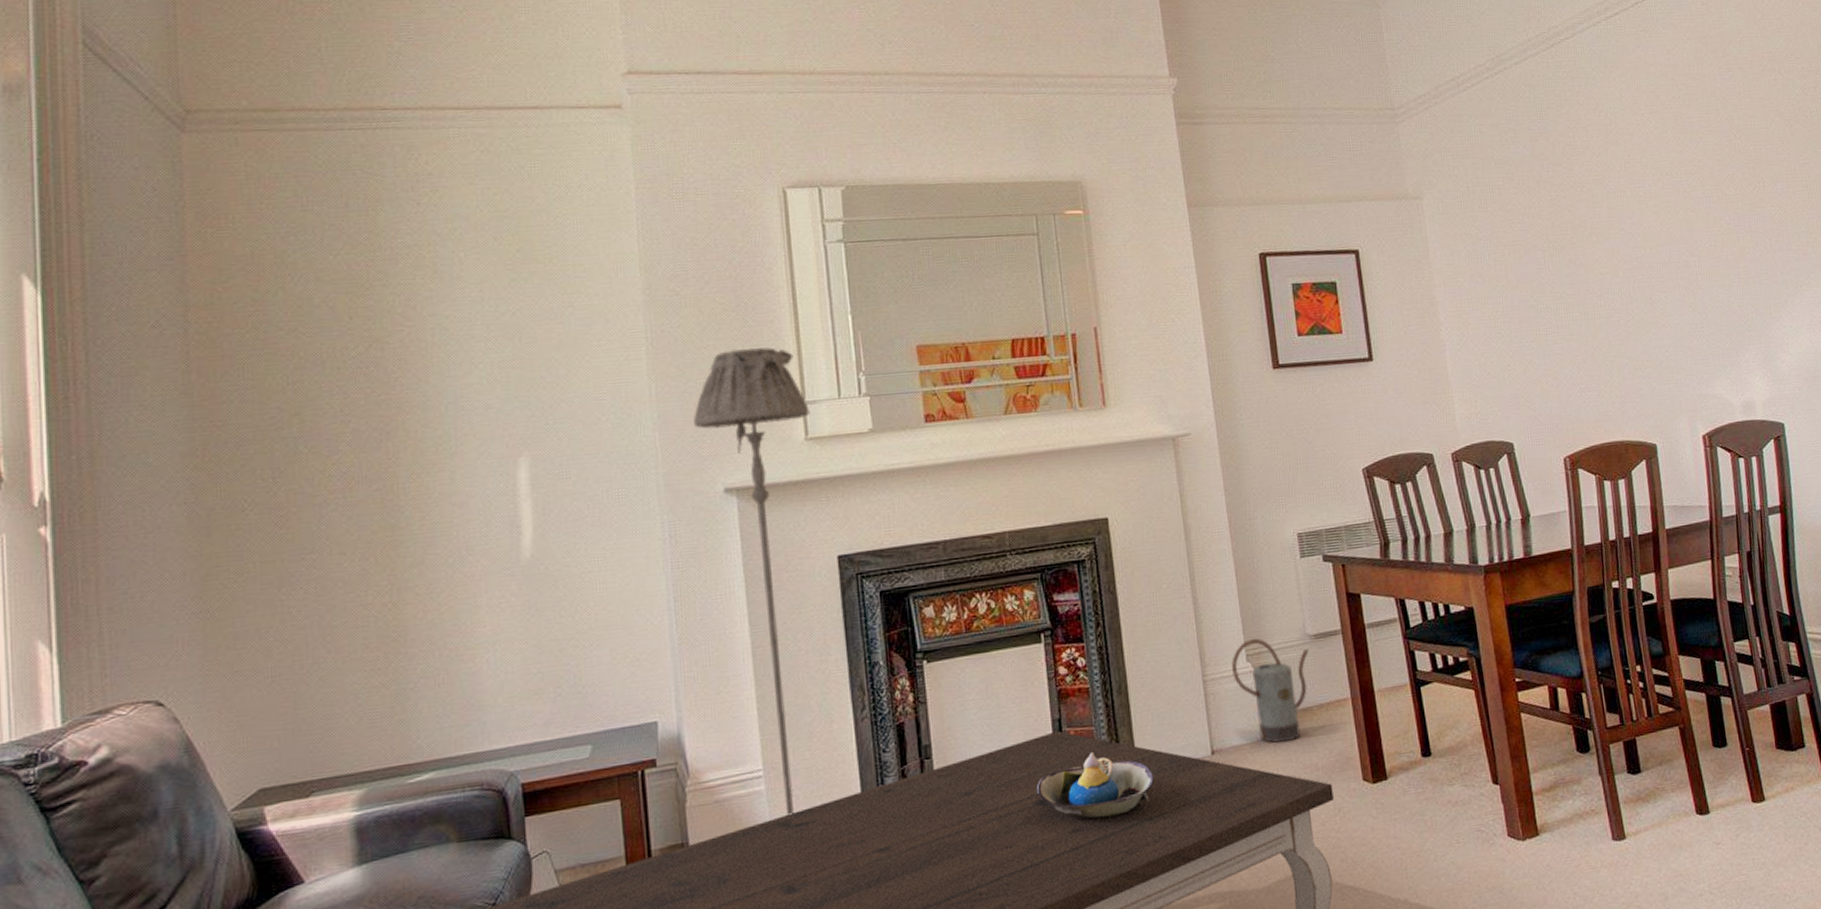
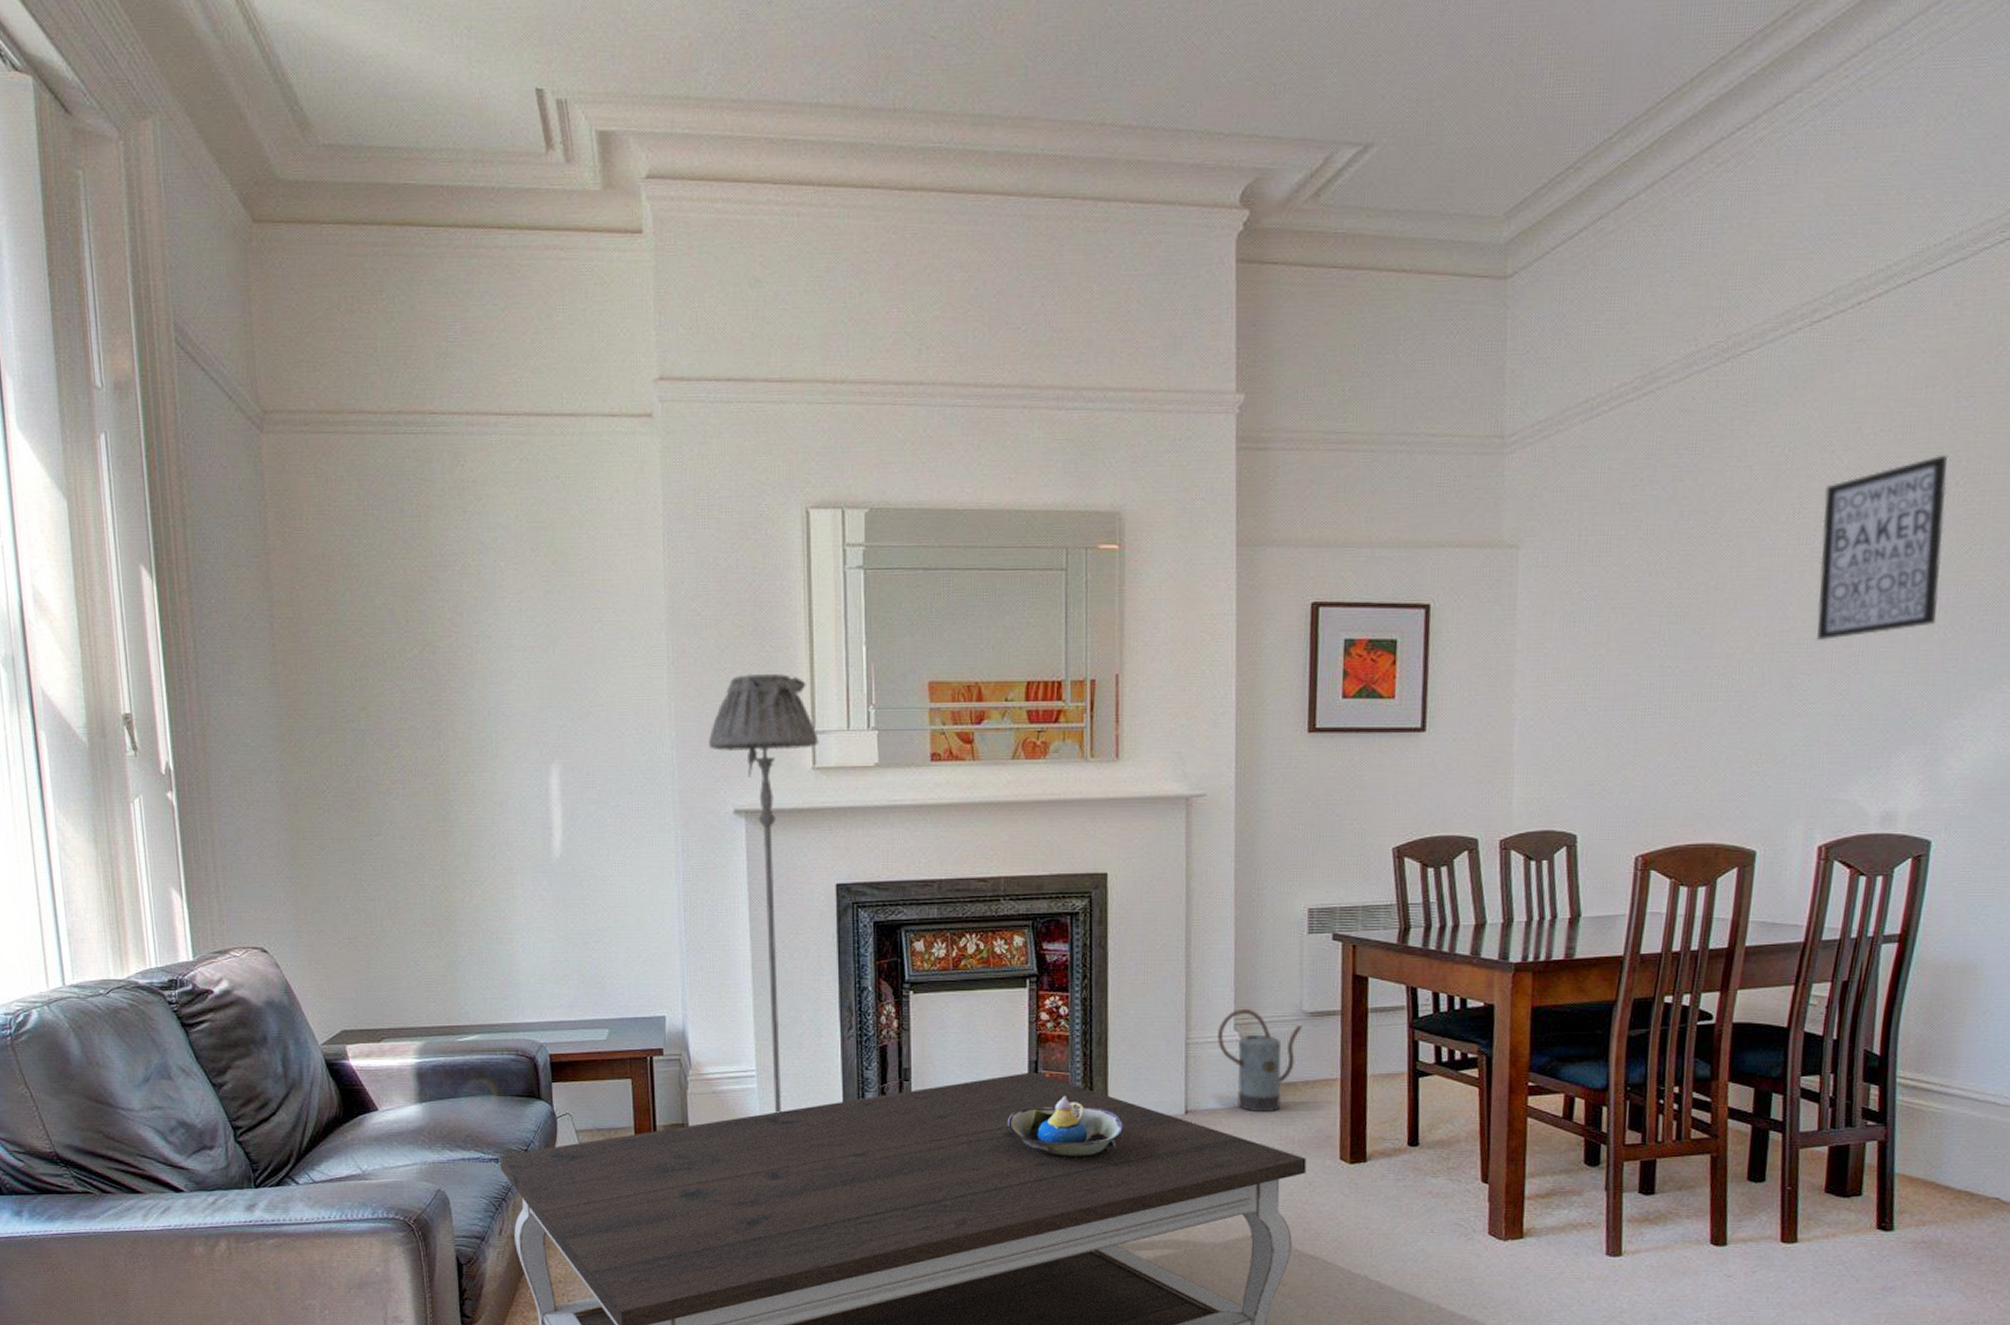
wall art: none [1643,115,1746,264] -> present [1817,454,1949,641]

